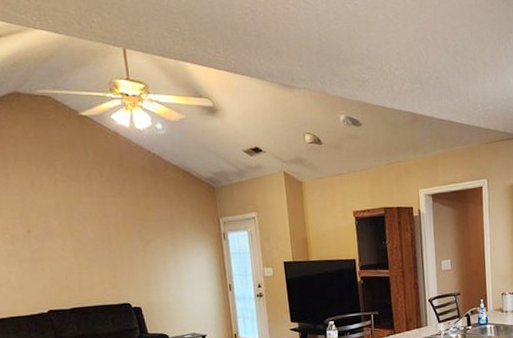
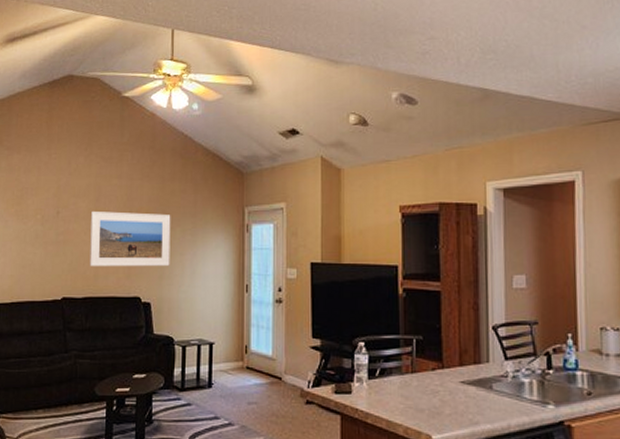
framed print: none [65,227,155,279] -> present [89,210,171,266]

